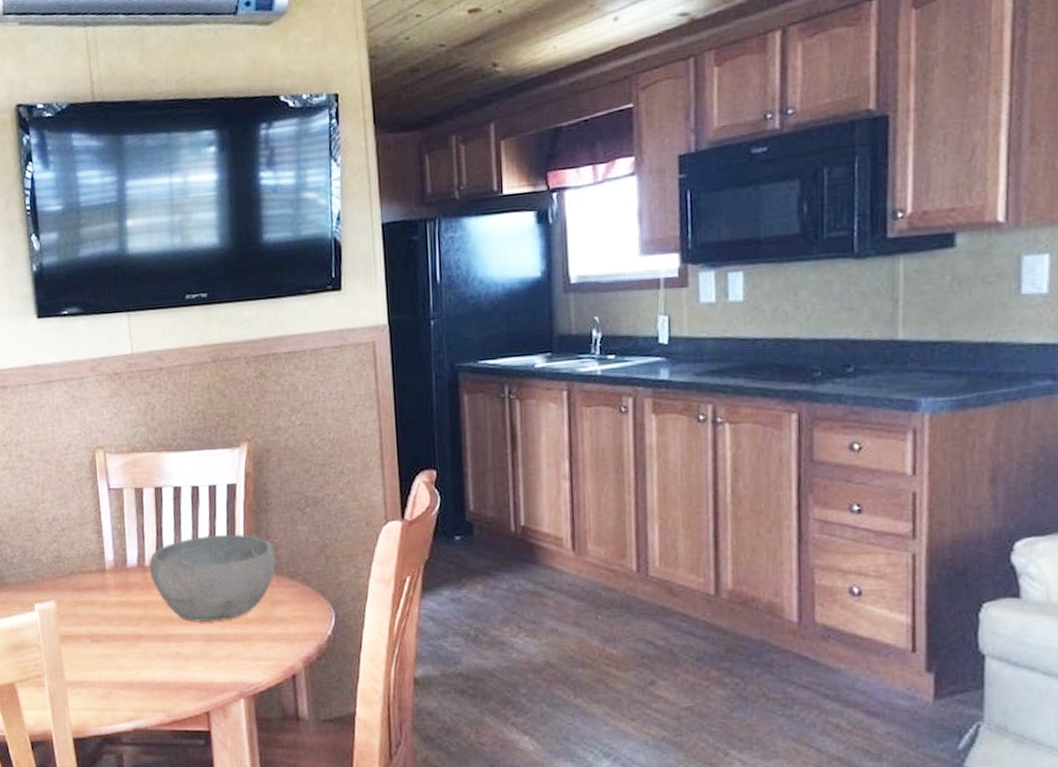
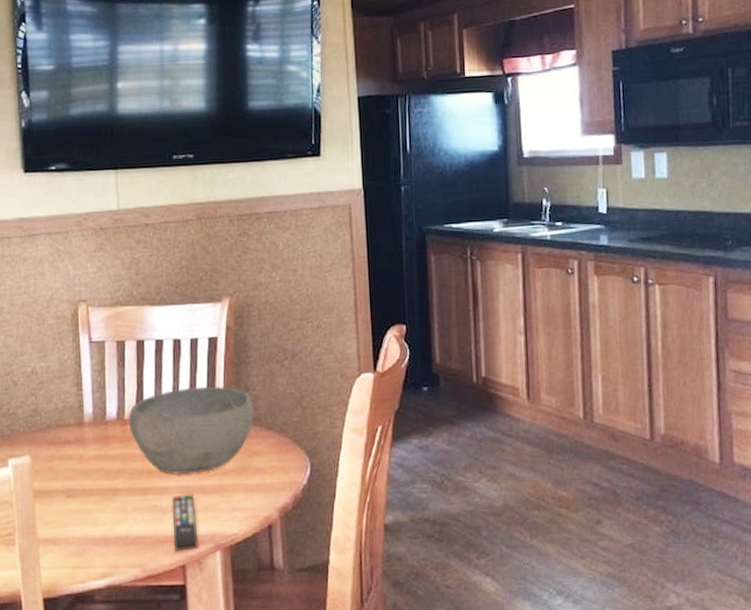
remote control: none [195,642,223,698] -> present [172,494,199,551]

